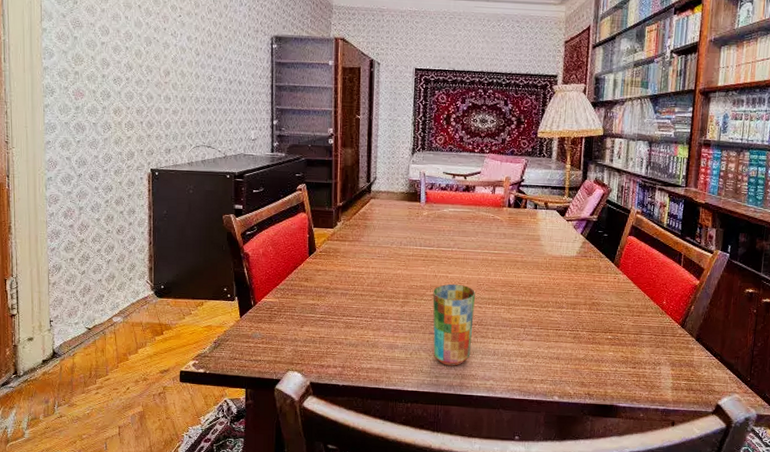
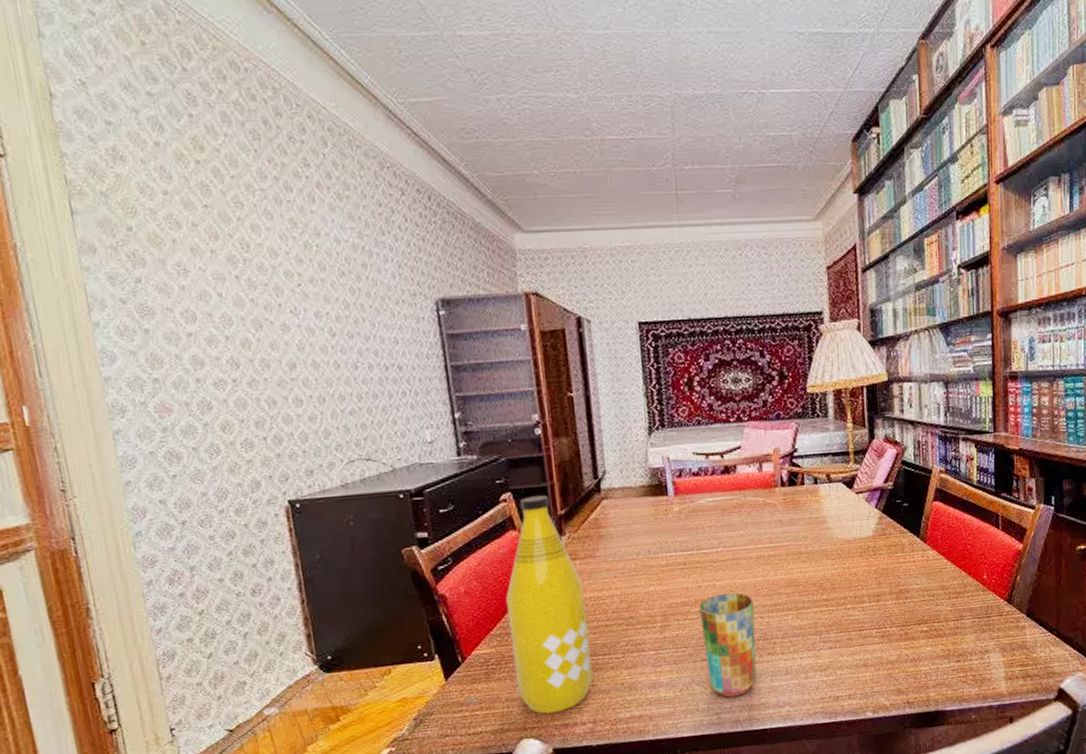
bottle: none [290,189,349,355] -> present [506,495,594,714]

